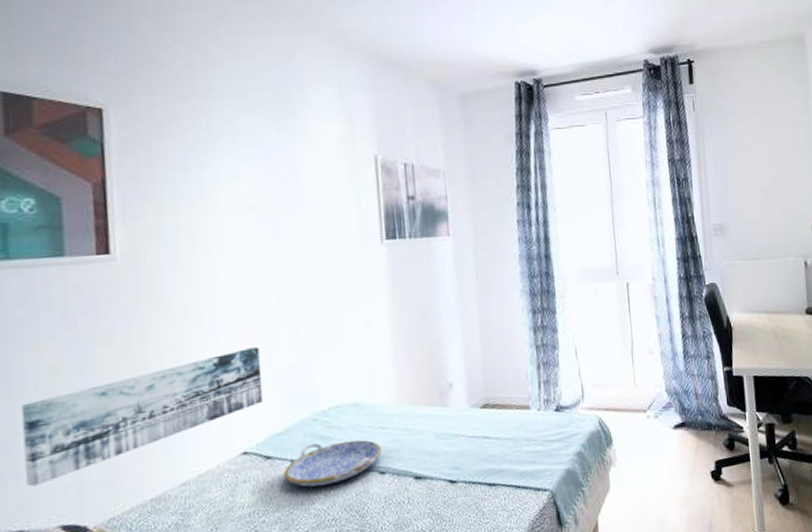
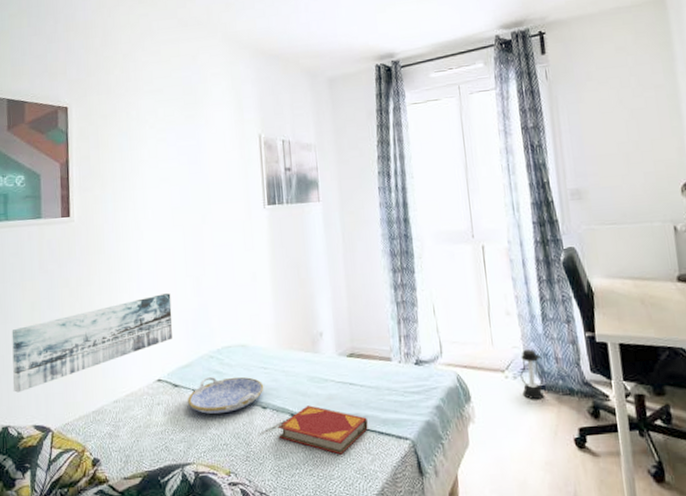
hardback book: none [399,465,504,516] -> present [278,405,368,455]
lantern: none [661,387,685,438] -> present [520,350,545,400]

